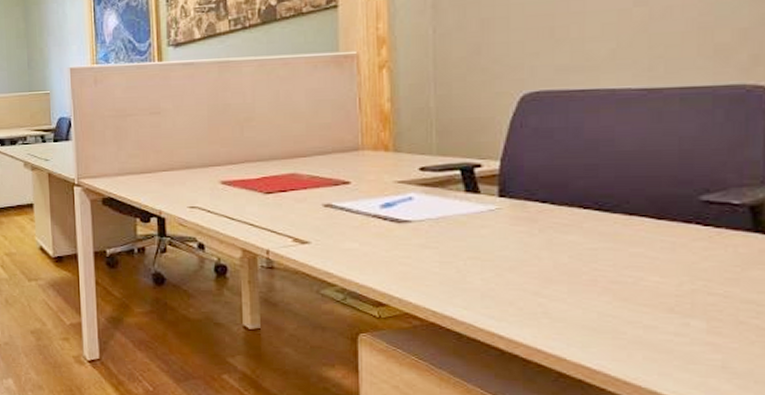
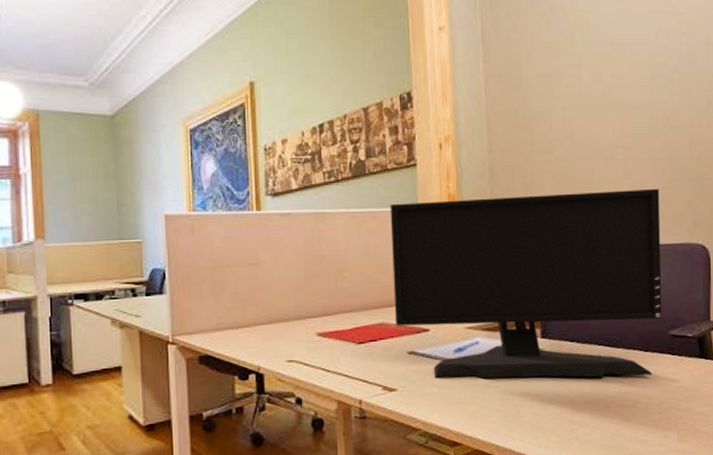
computer monitor: none [304,15,693,248] -> present [390,188,662,379]

